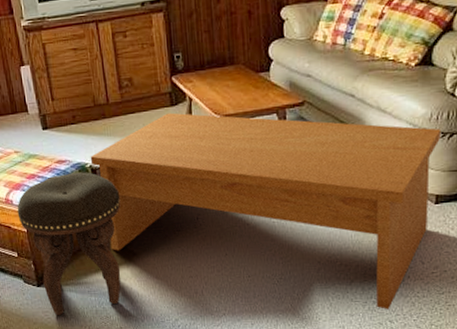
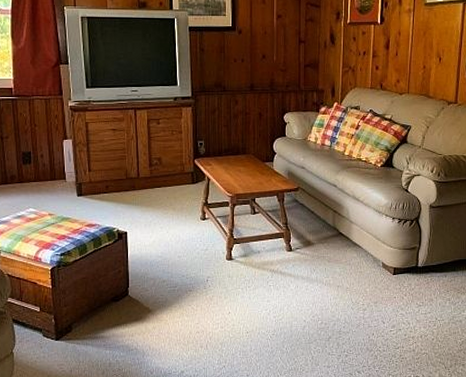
footstool: present [17,172,121,316] -> none [45,236,141,369]
coffee table: present [90,113,442,309] -> none [118,189,399,362]

